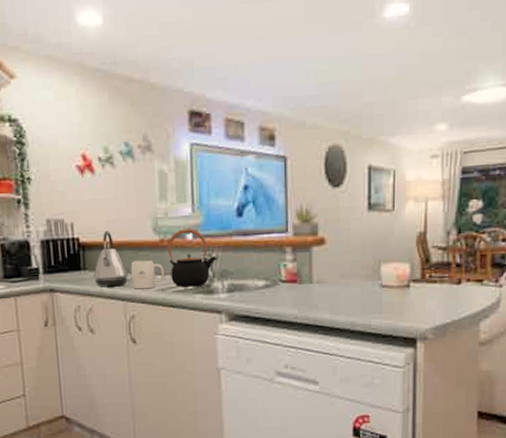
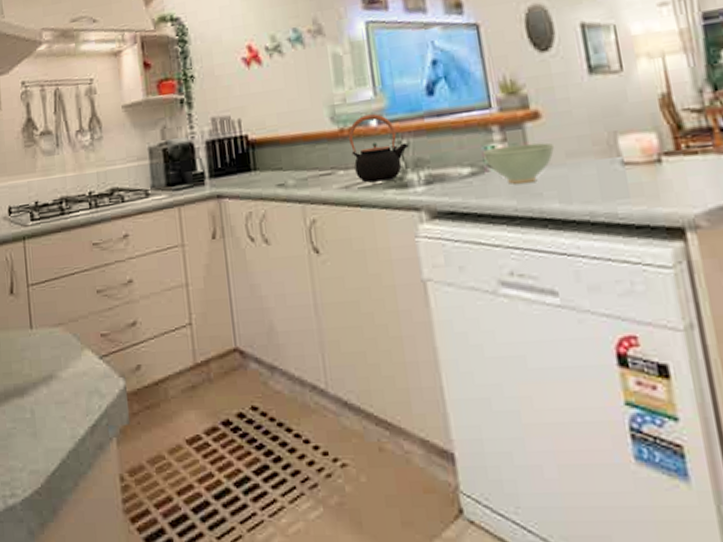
kettle: present [93,230,129,287] -> none [265,124,306,189]
mug: present [130,260,165,290] -> none [307,153,348,189]
bowl: none [275,264,333,297] -> present [482,142,555,184]

